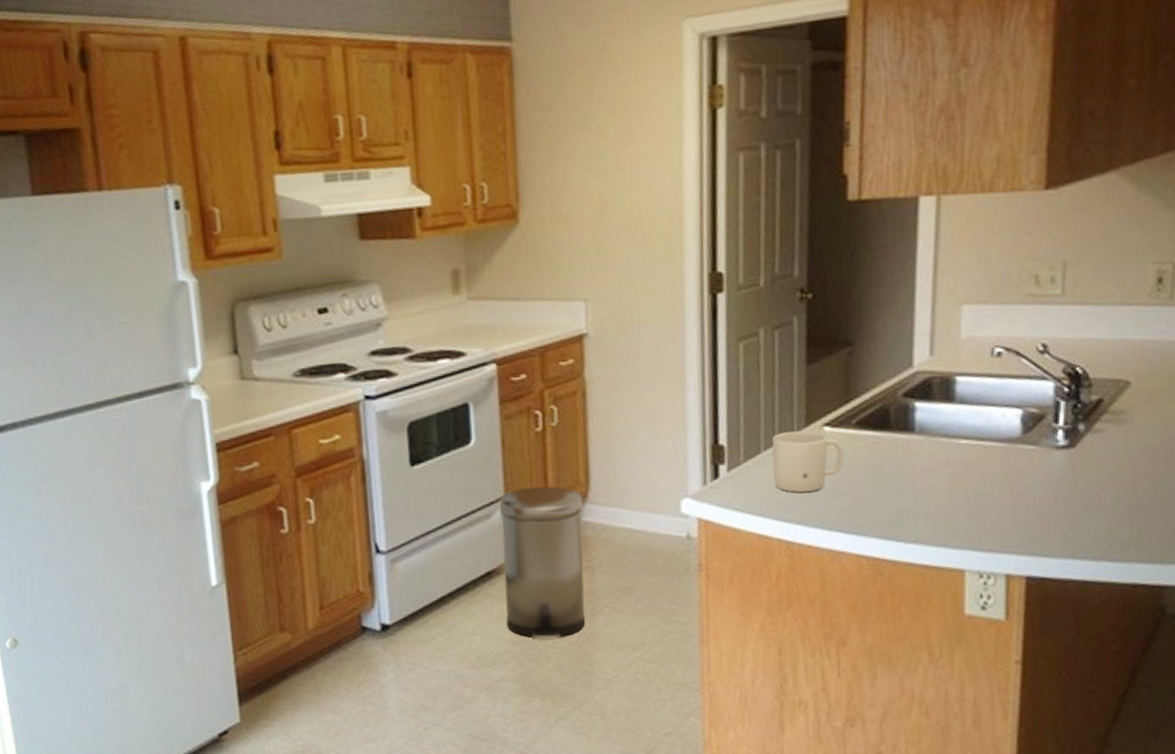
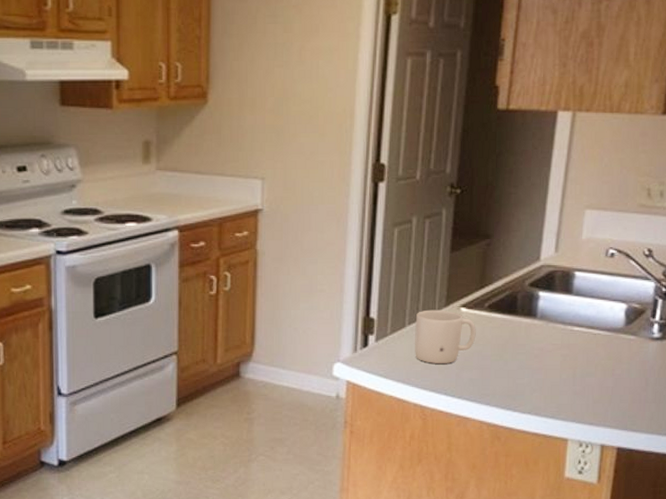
pedal bin: present [500,486,586,640] -> none [172,344,248,482]

